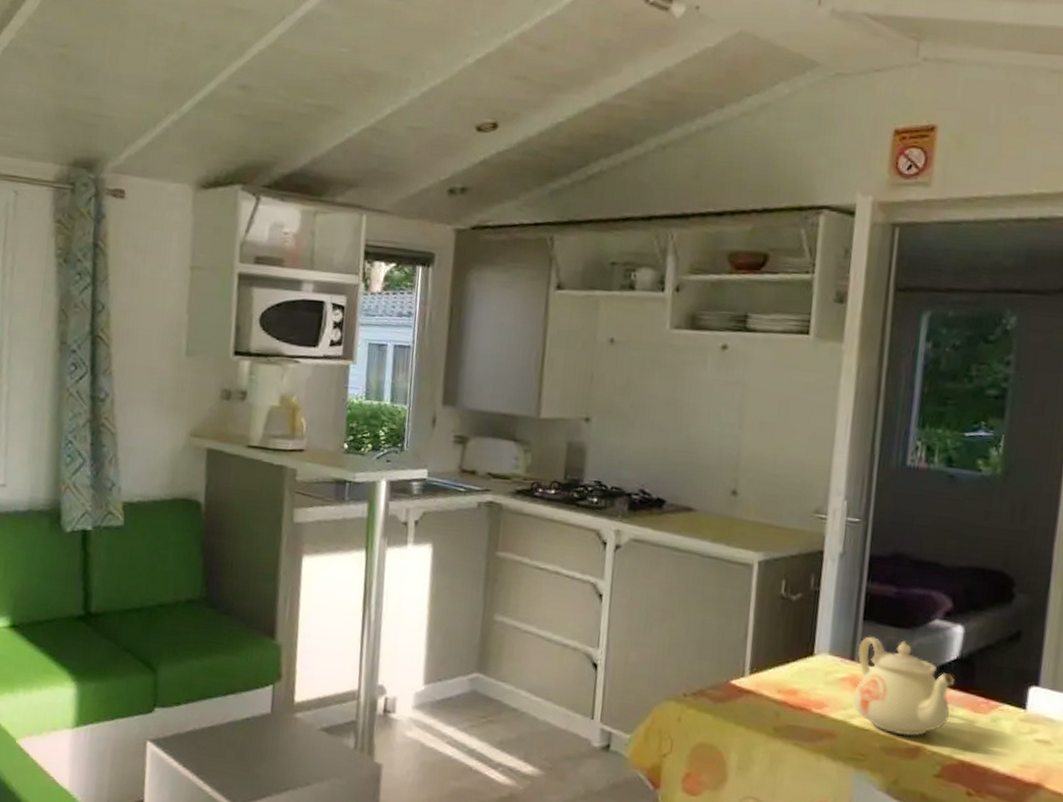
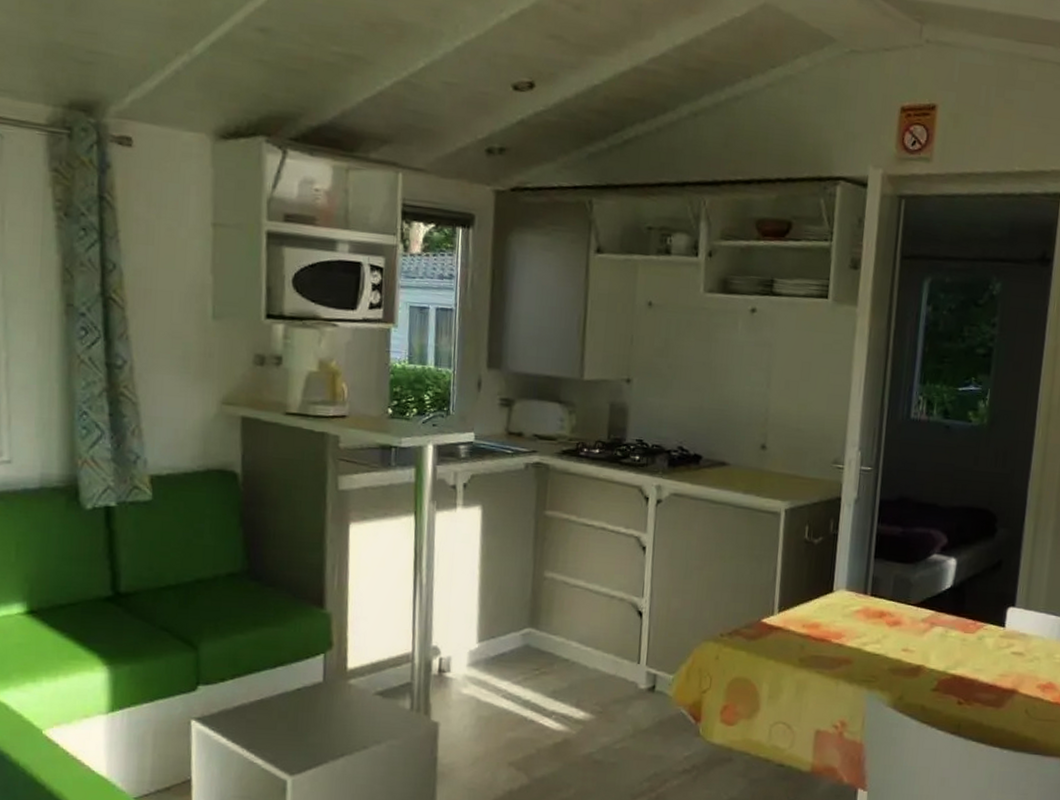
teapot: present [852,636,954,737] -> none [865,572,949,658]

